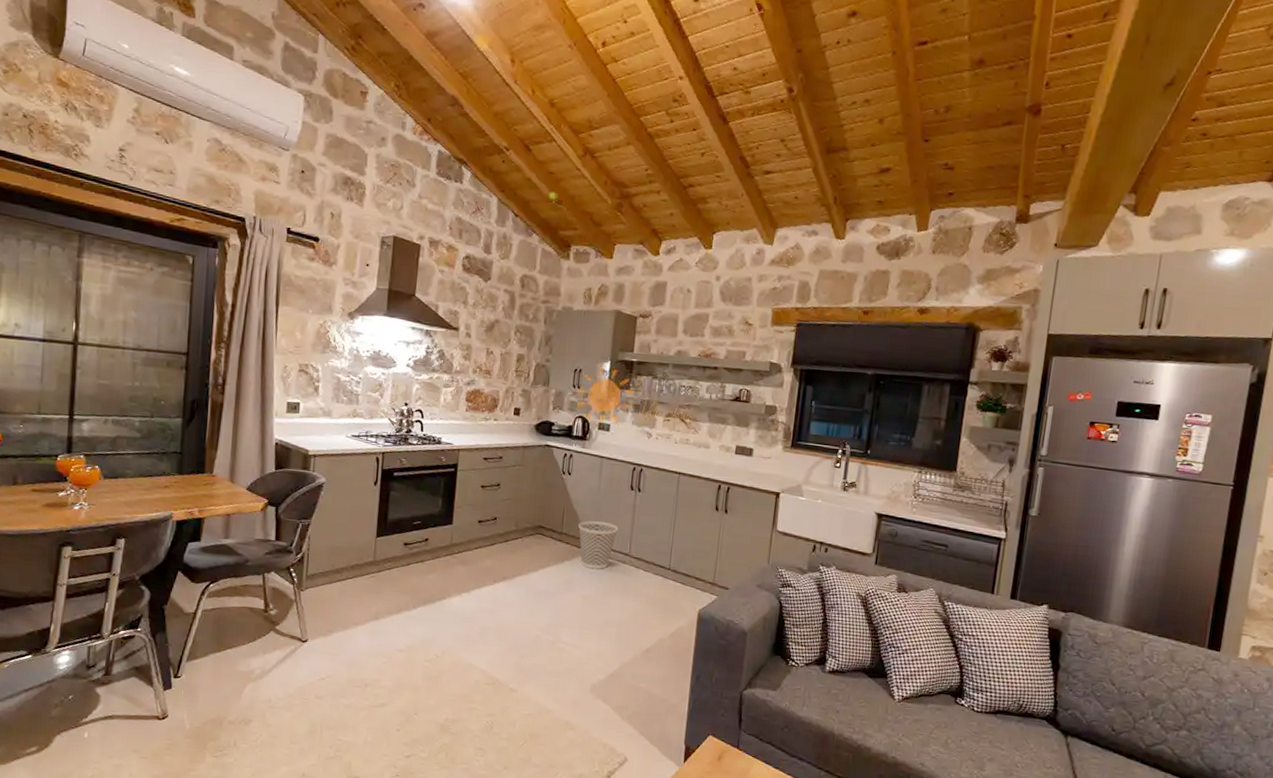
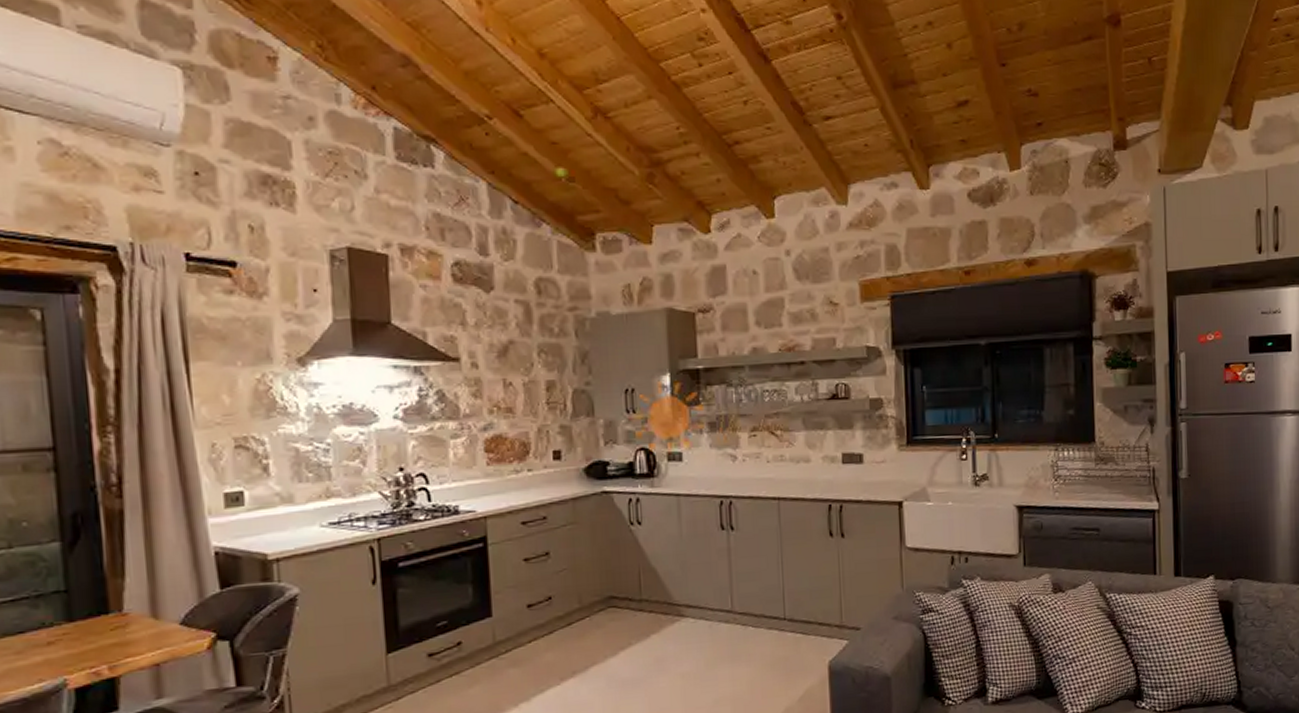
wastebasket: present [578,520,618,569] -> none [662,575,713,638]

